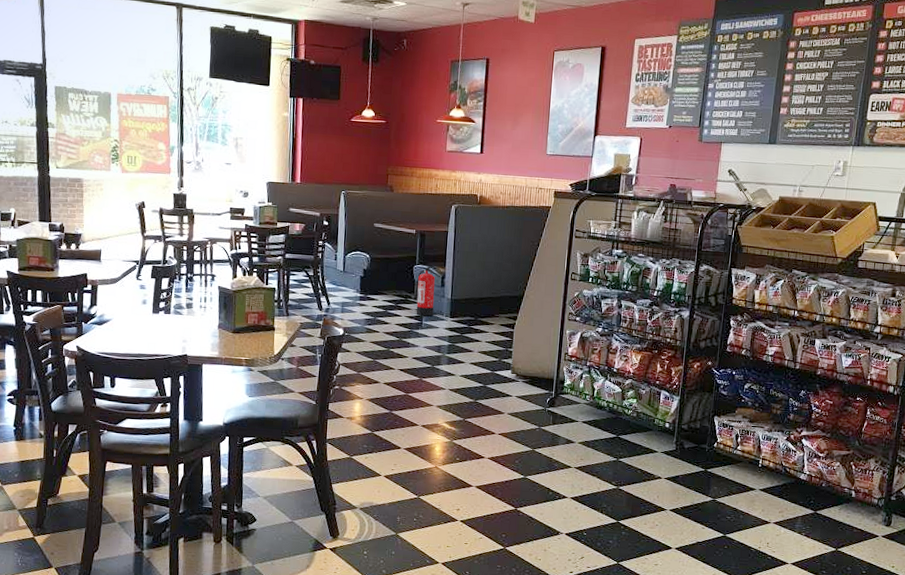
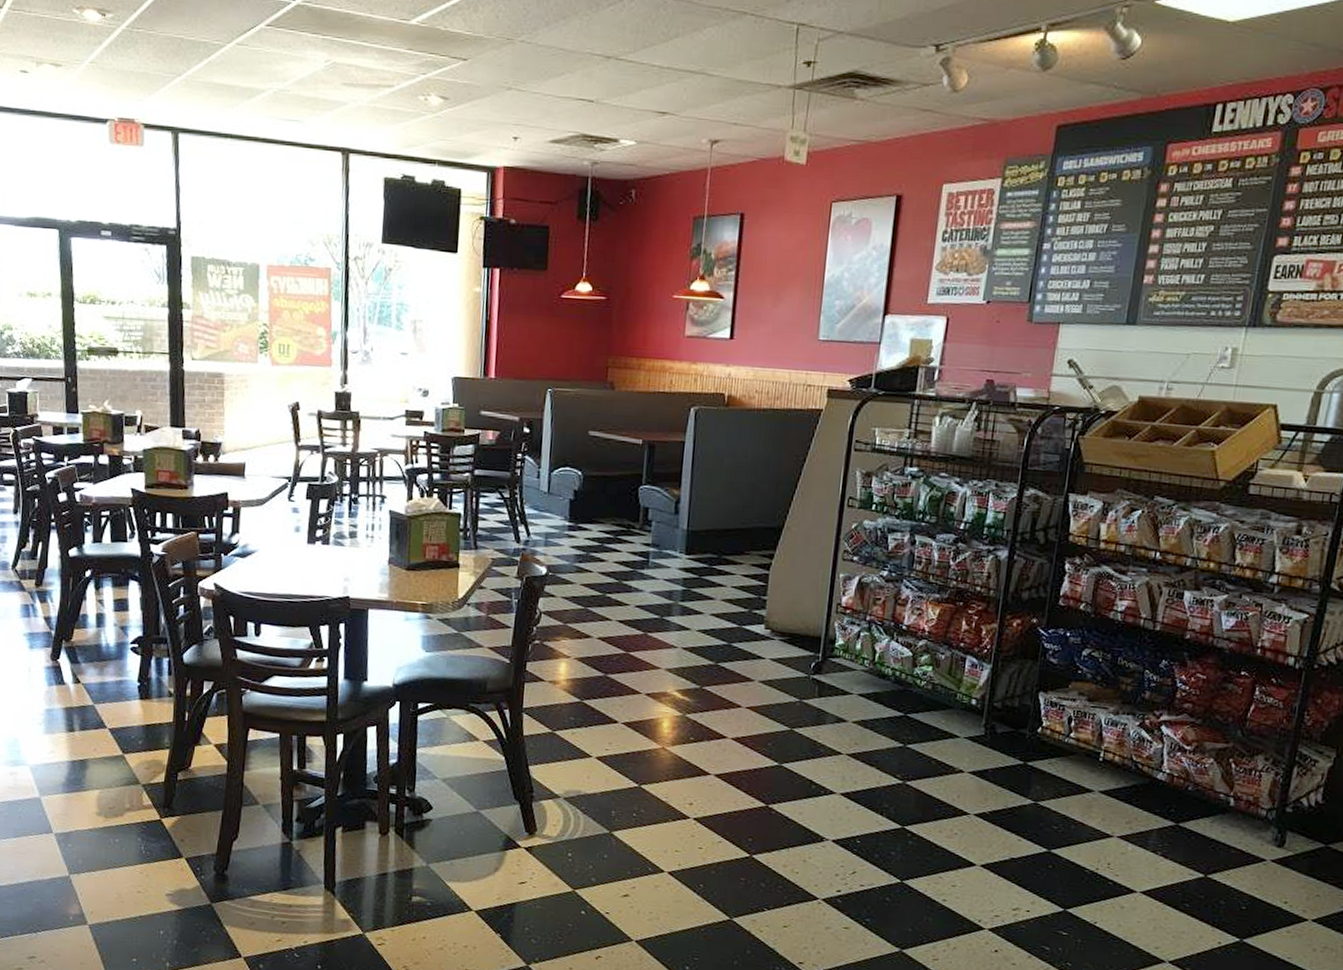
fire extinguisher: present [416,266,435,316] -> none [641,487,667,553]

